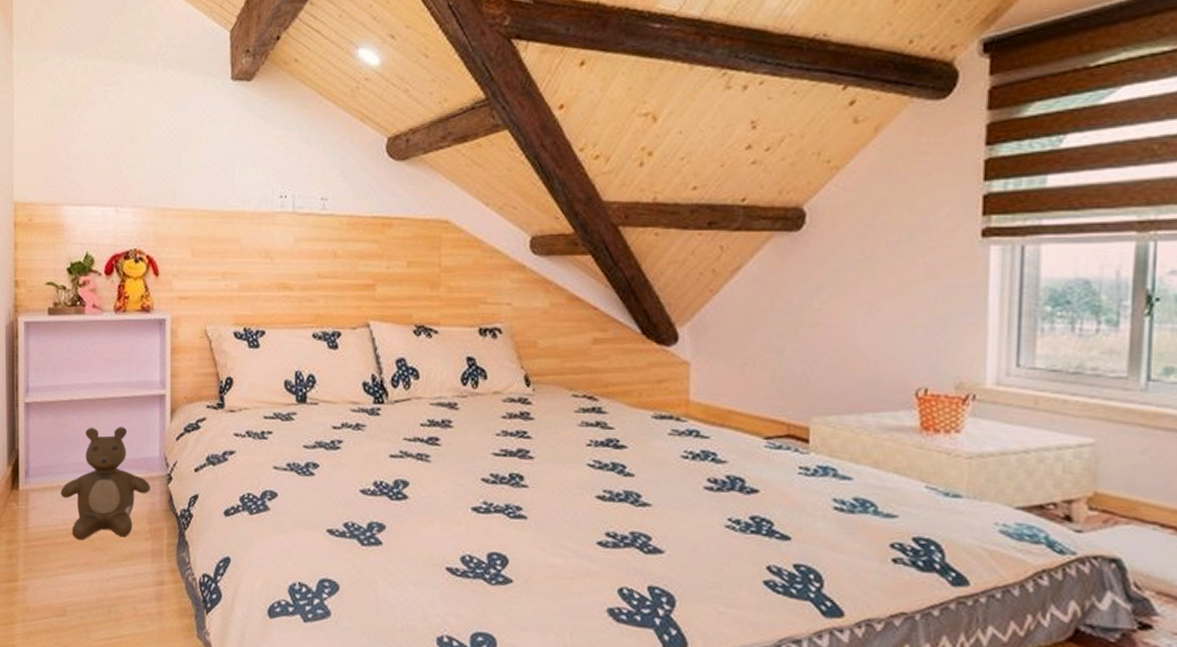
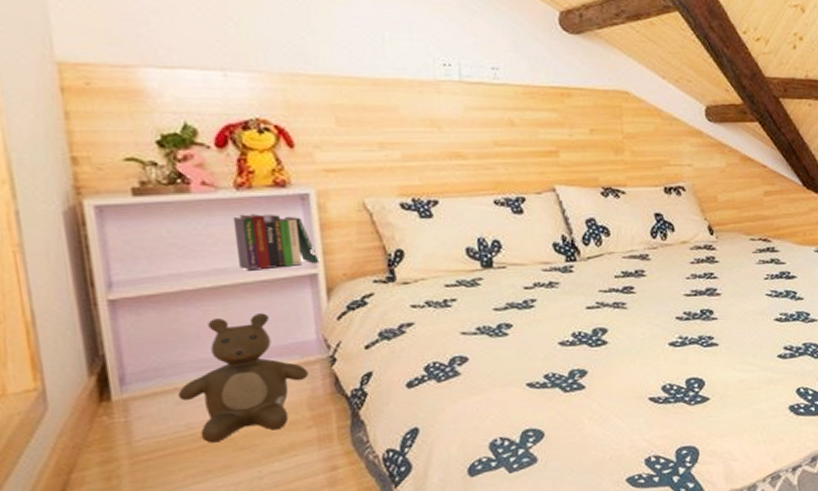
books: none [110,335,168,387] -> present [232,213,320,271]

